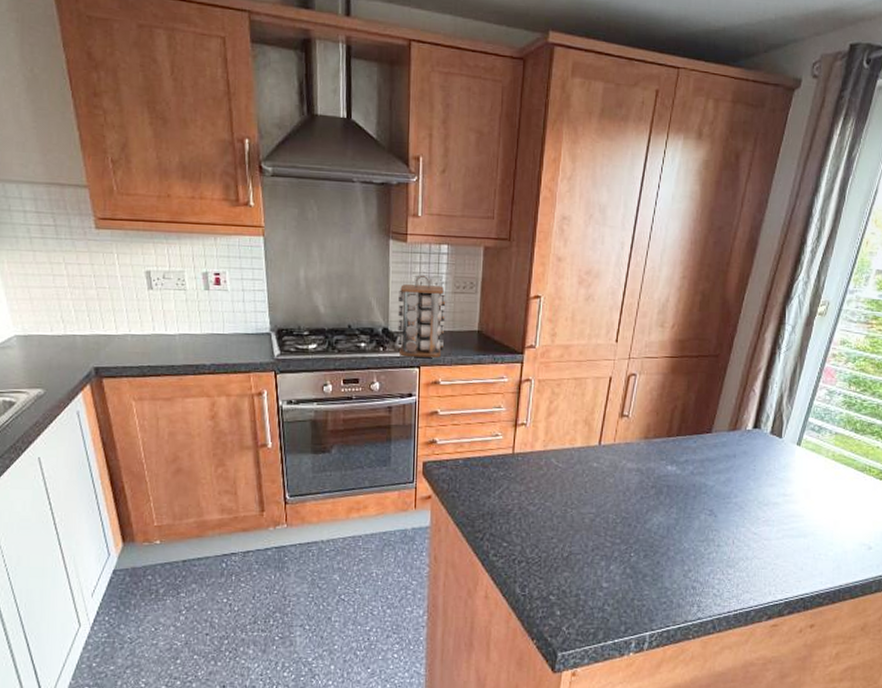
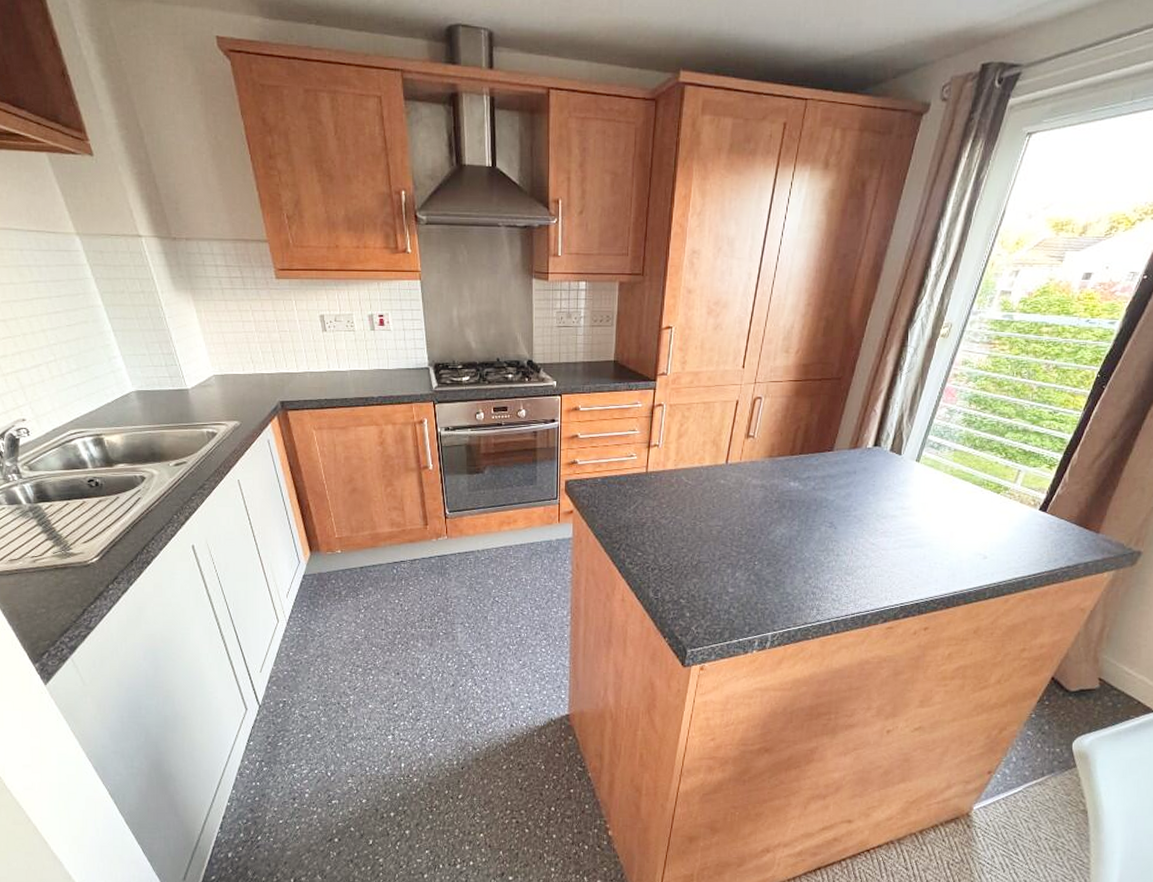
spice rack: present [397,275,446,359] -> none [541,310,585,387]

